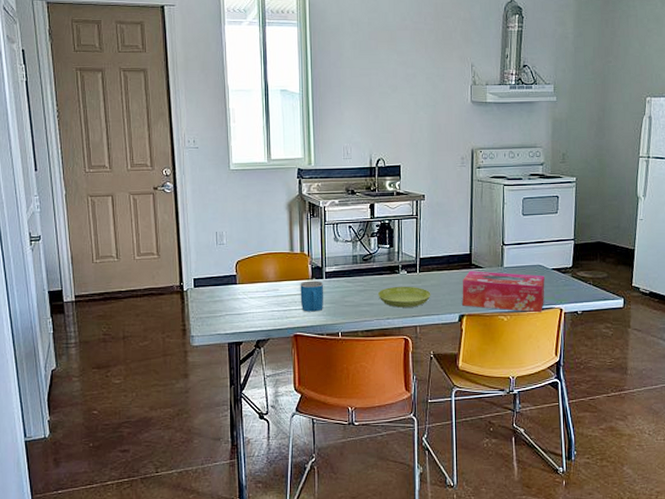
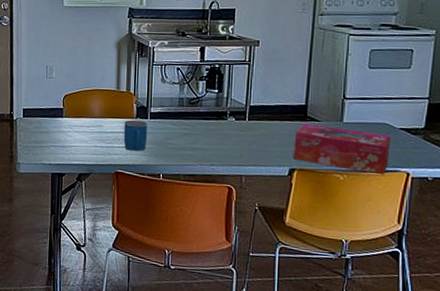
saucer: present [377,286,431,308] -> none [202,132,260,156]

